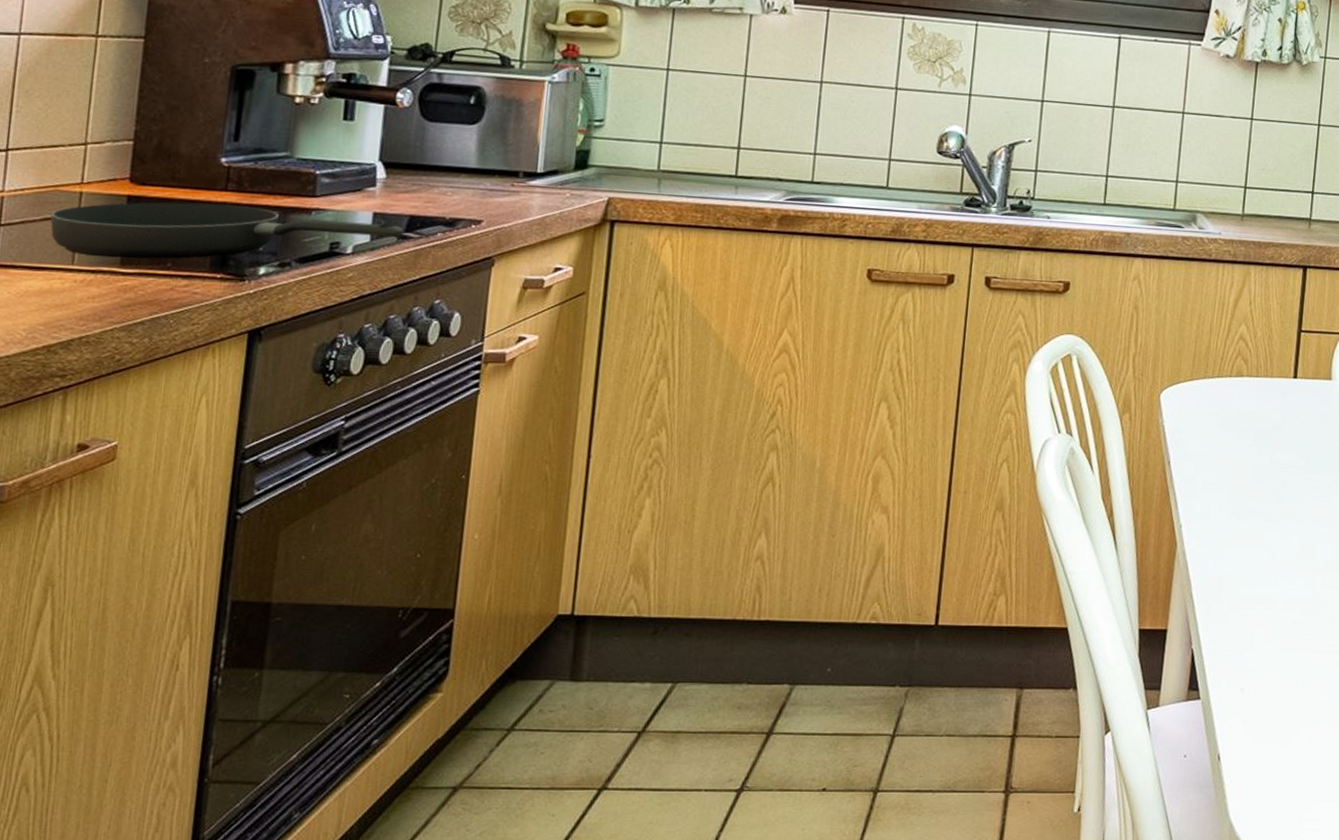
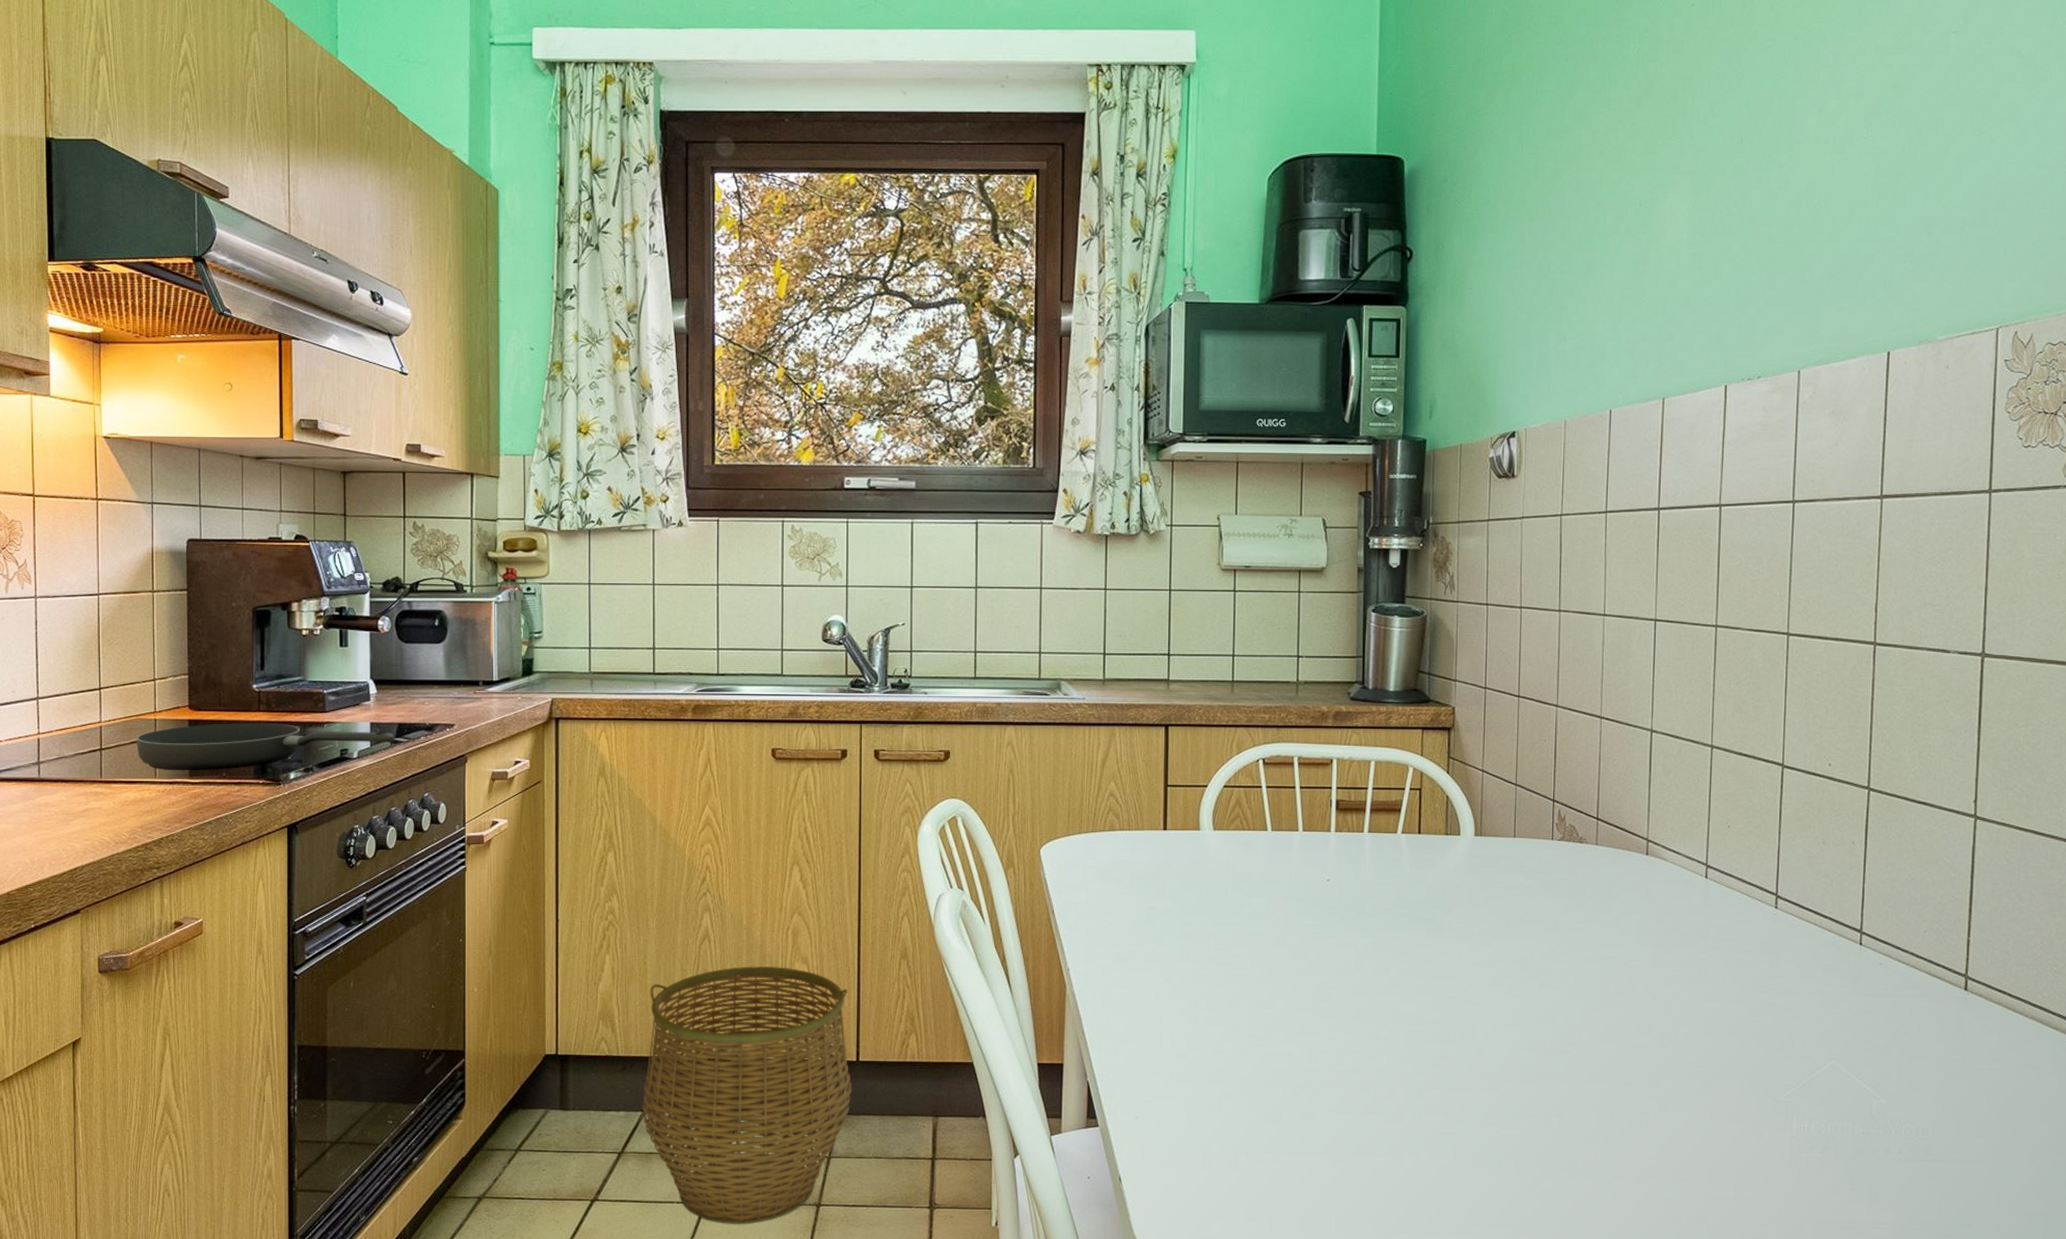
basket: none [673,515,932,815] -> present [642,966,852,1224]

